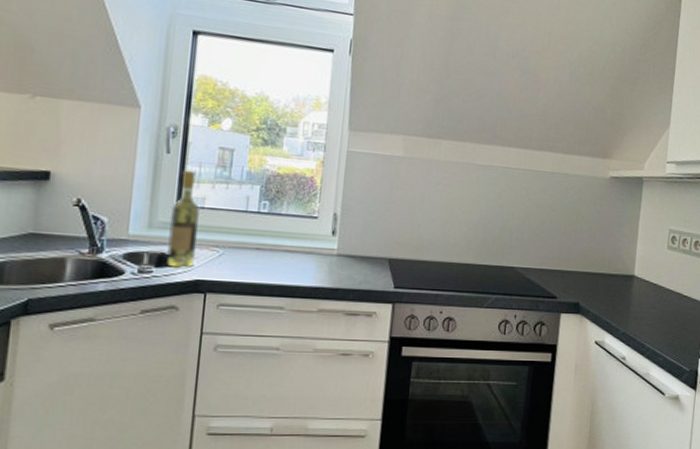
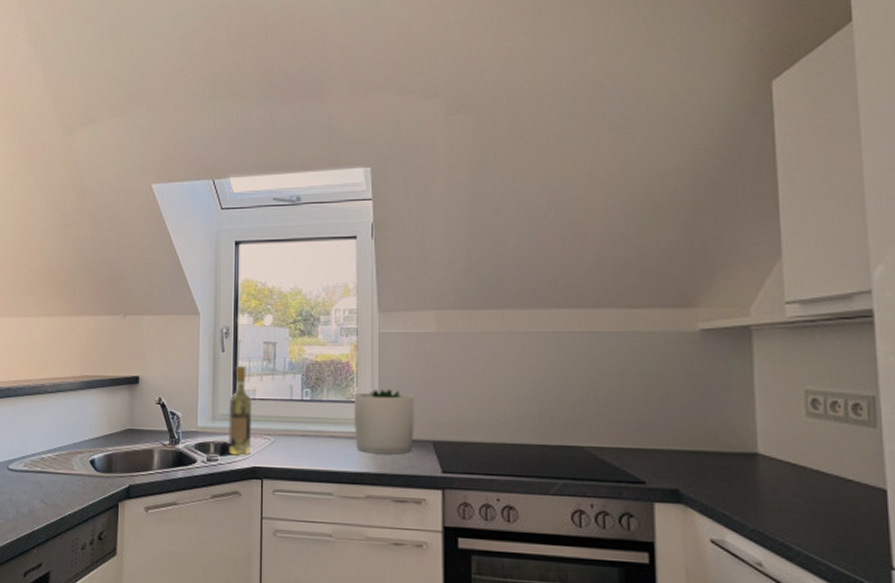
planter: none [312,206,376,271] -> present [354,388,415,455]

